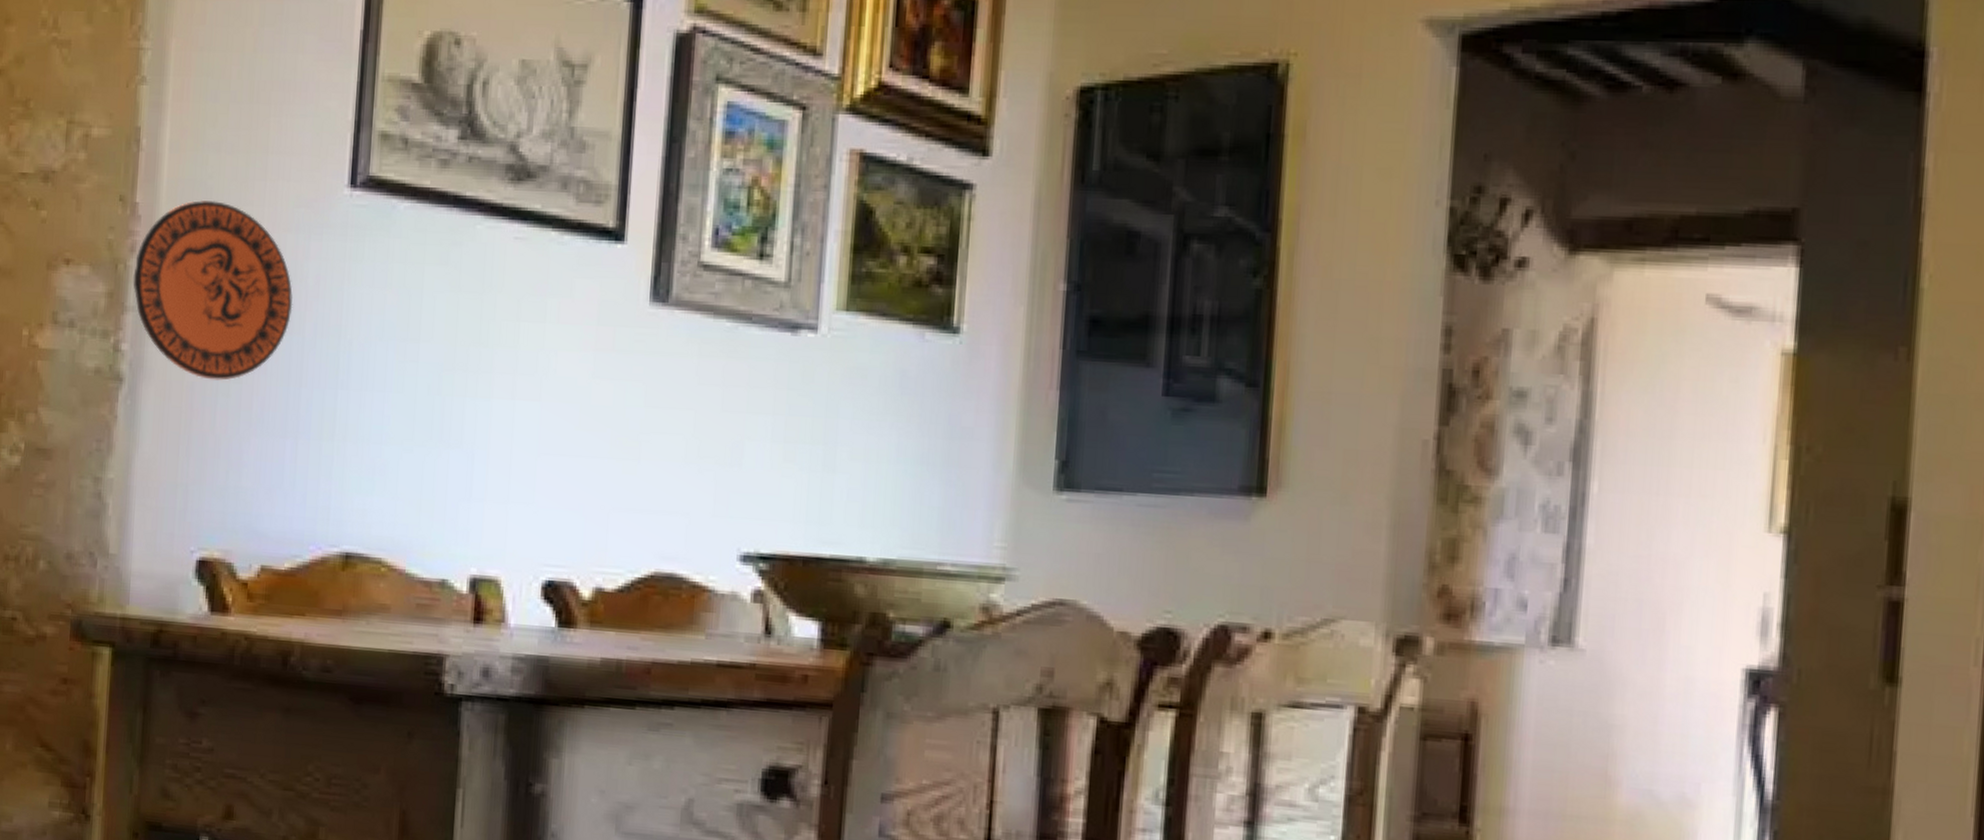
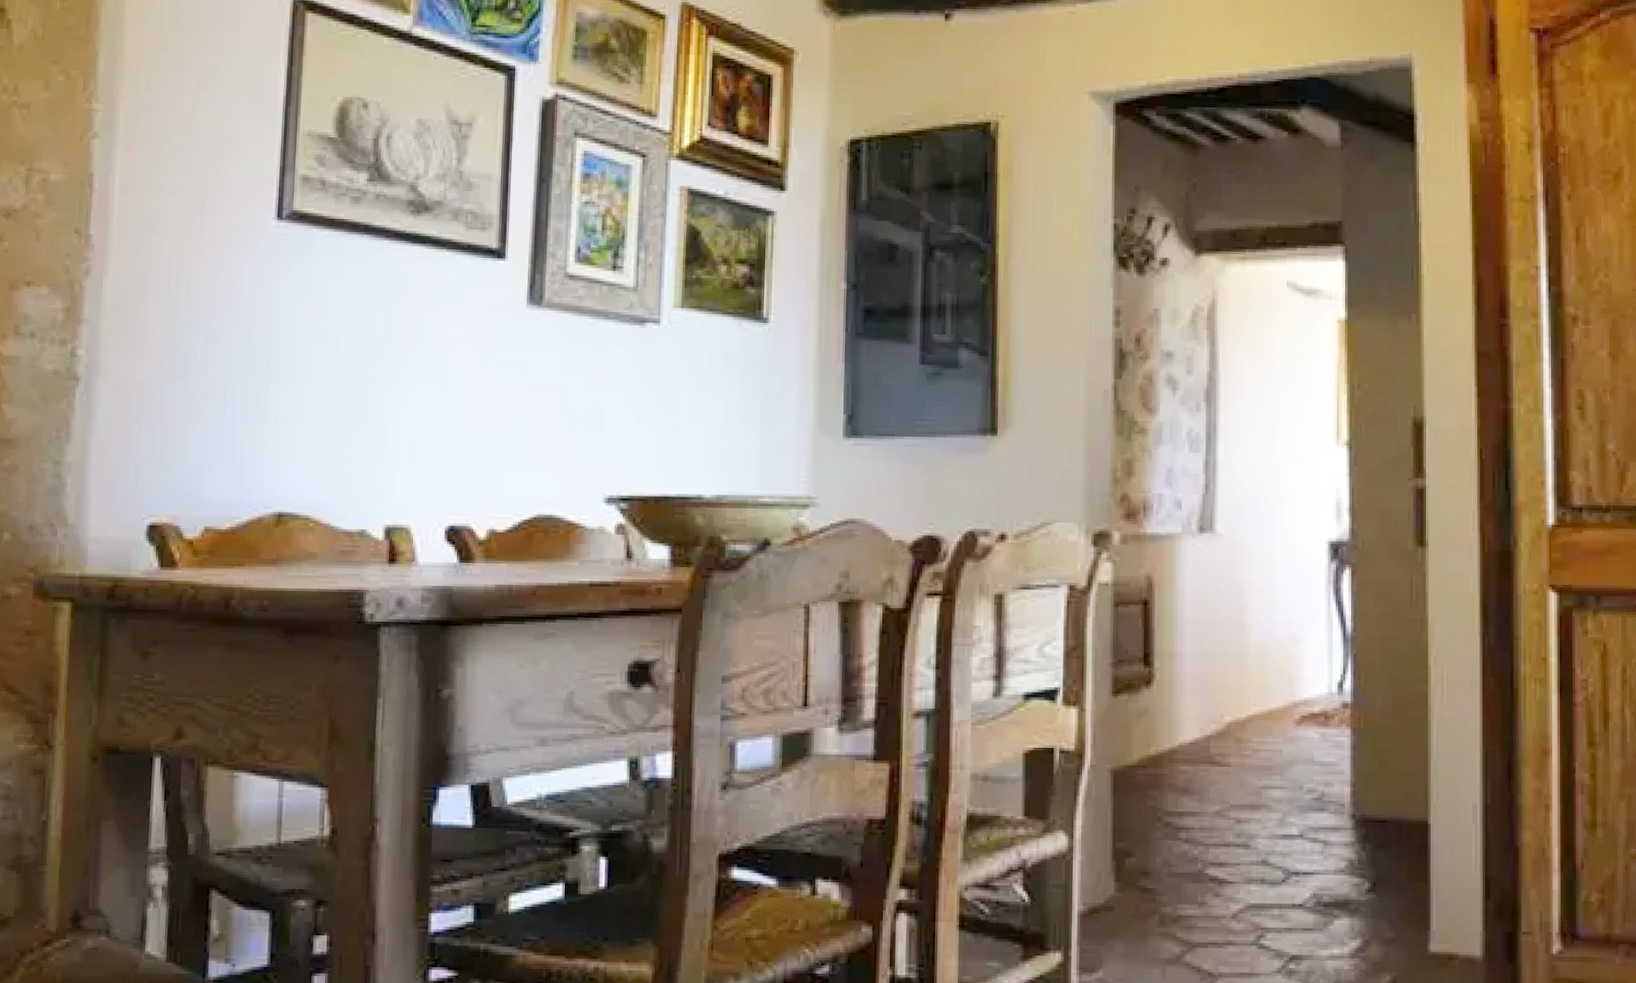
decorative plate: present [133,201,293,381] -> none [87,232,230,377]

